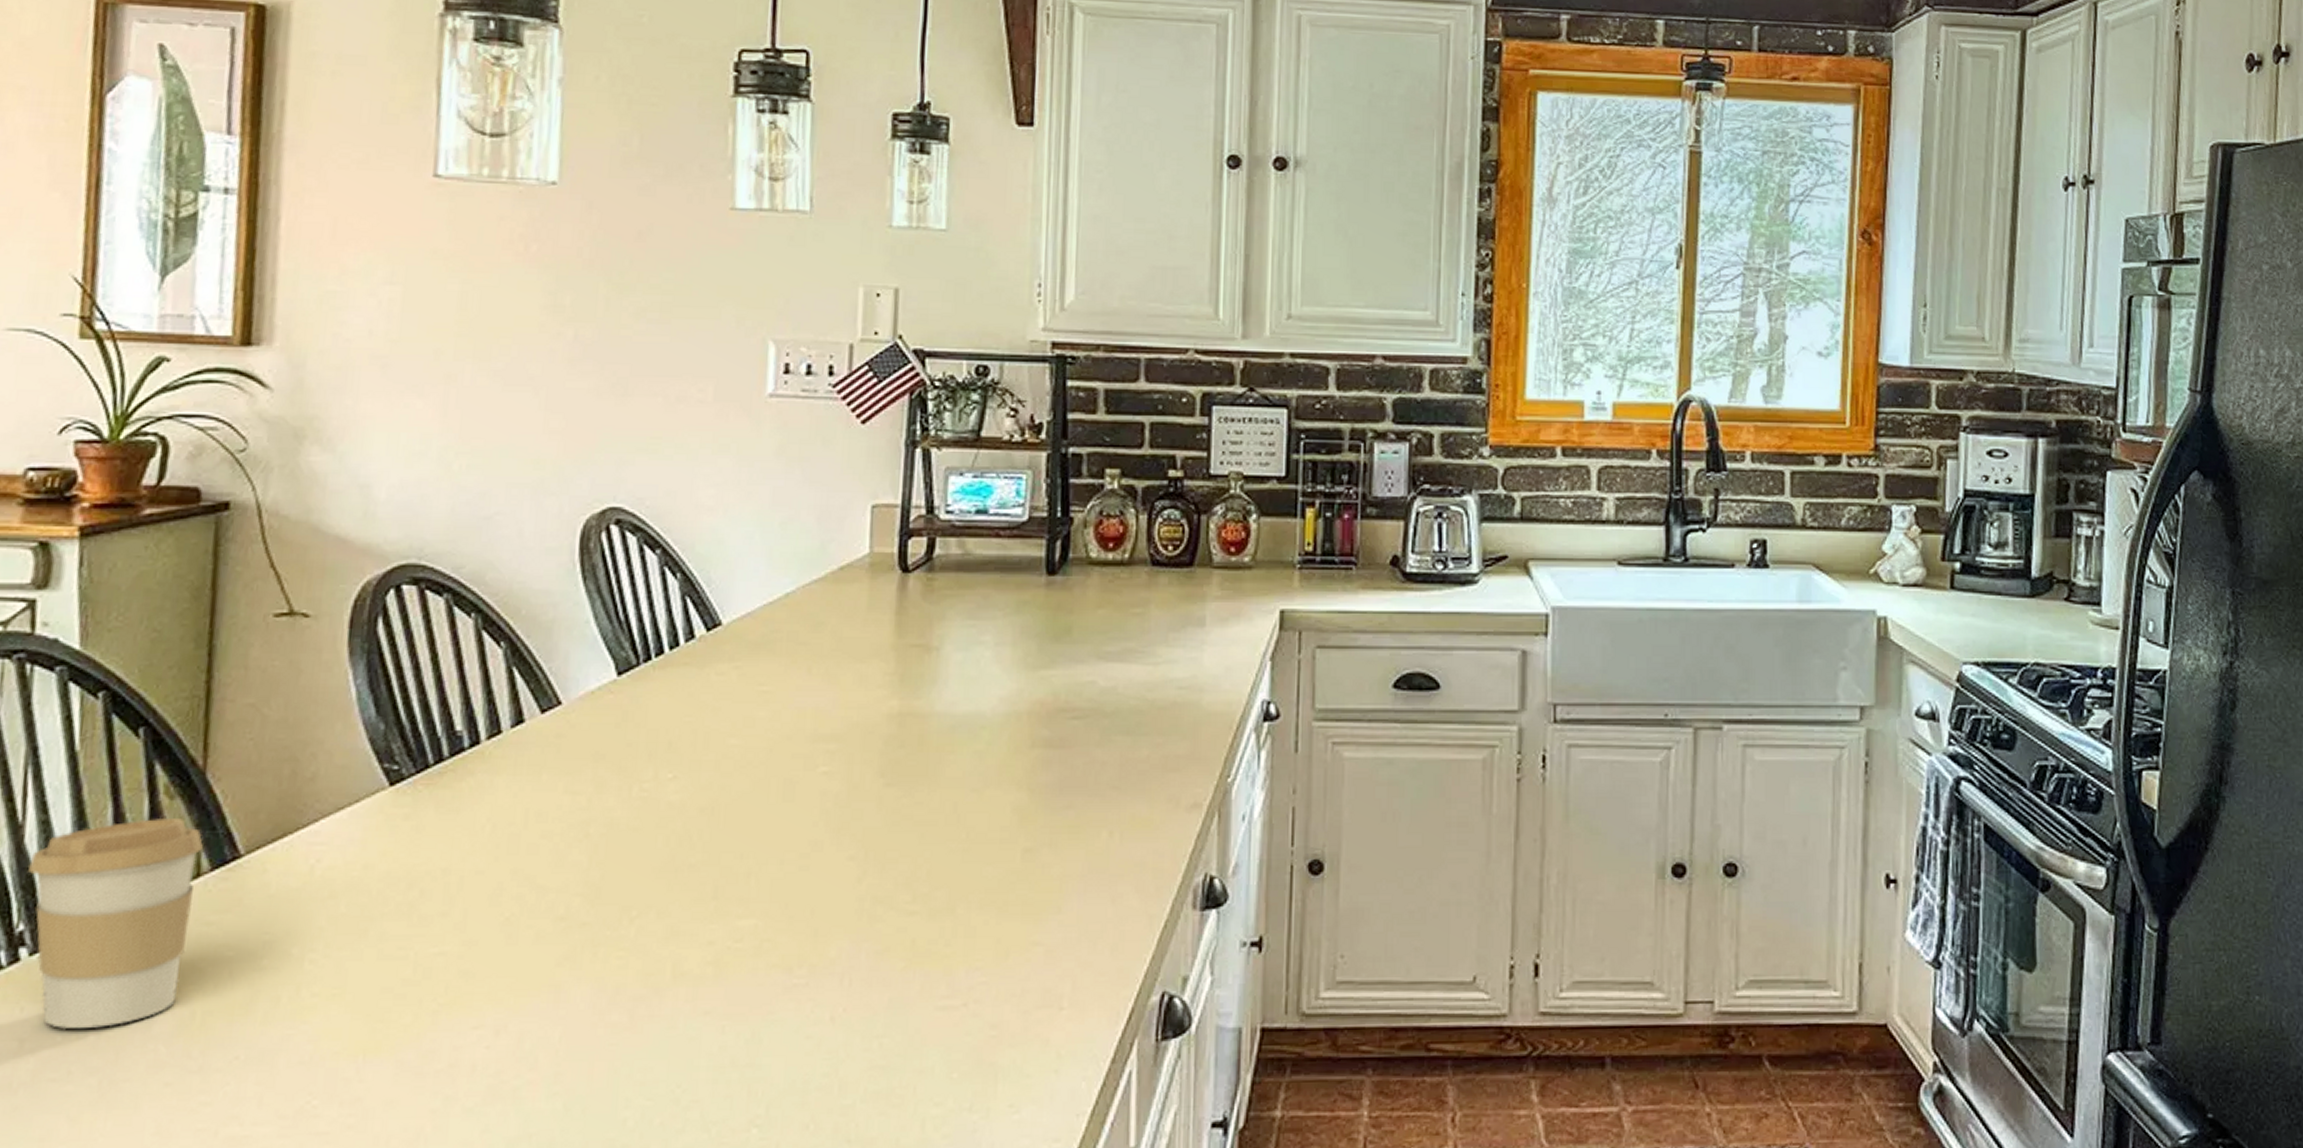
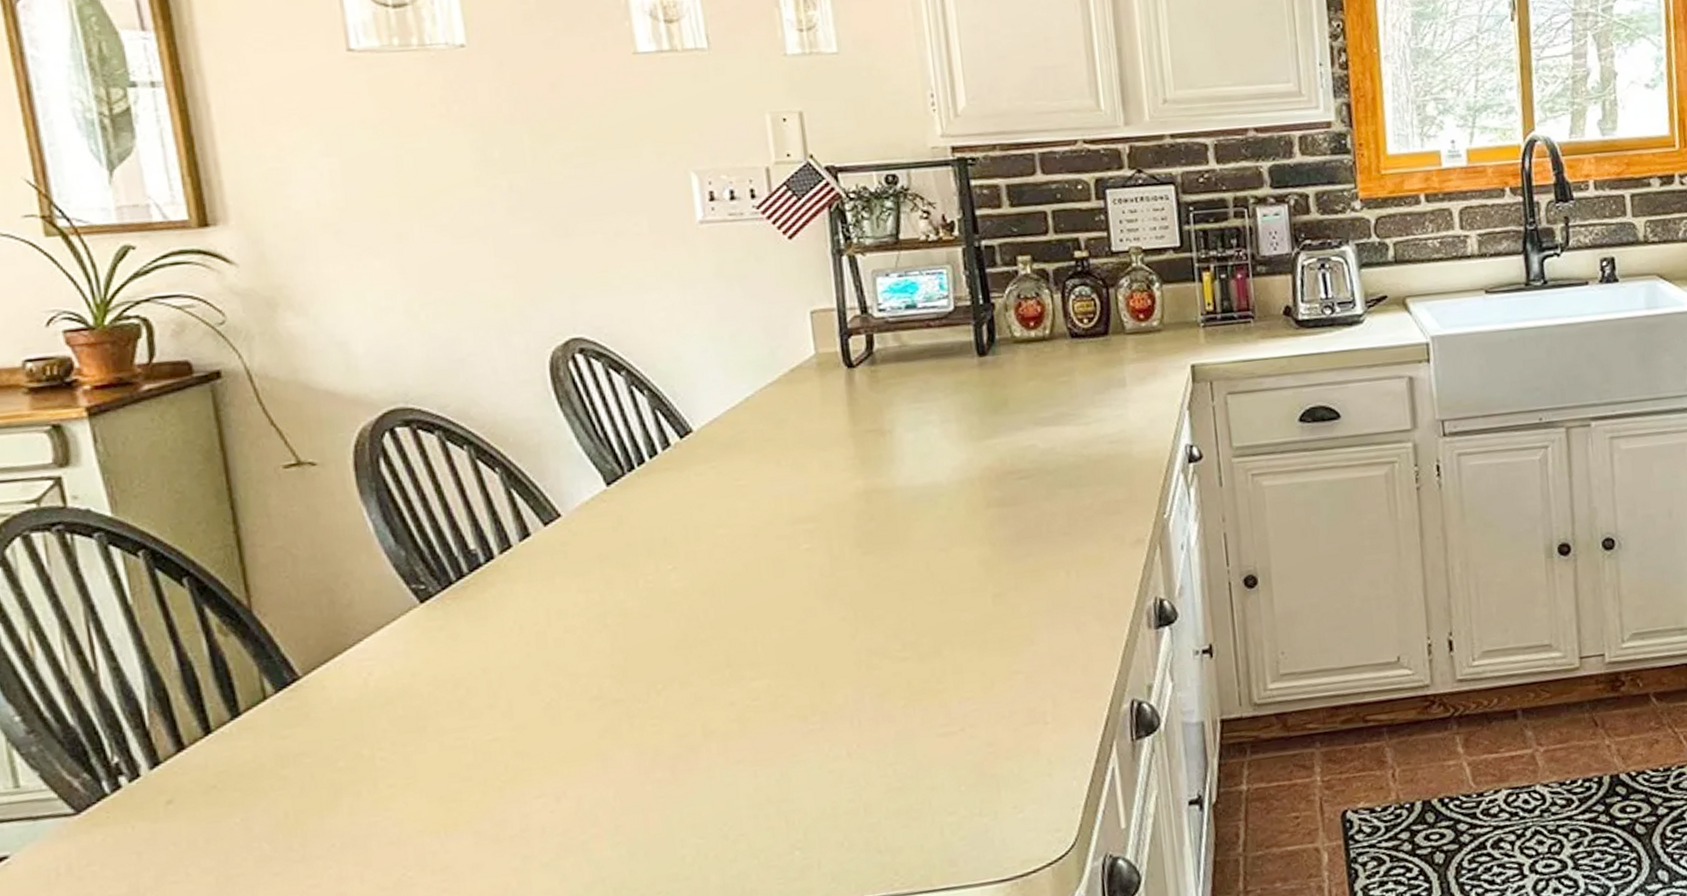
coffee cup: present [28,817,203,1030] -> none [110,652,268,840]

